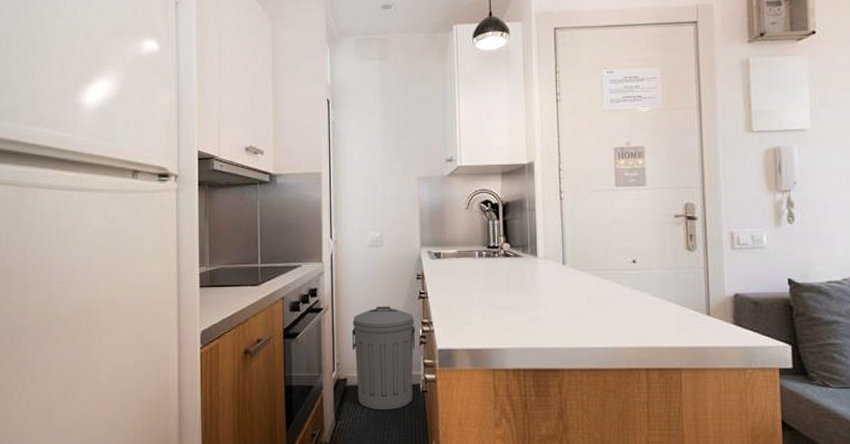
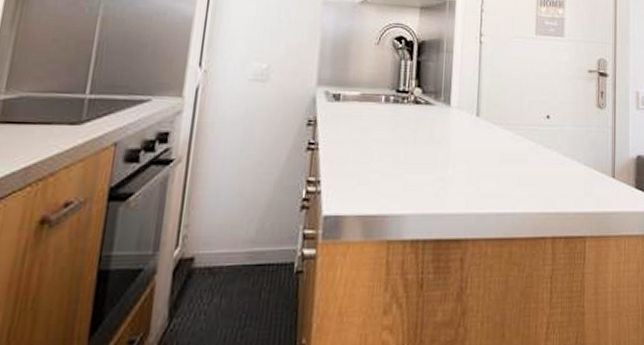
trash can: present [351,306,416,410] -> none [207,158,298,300]

